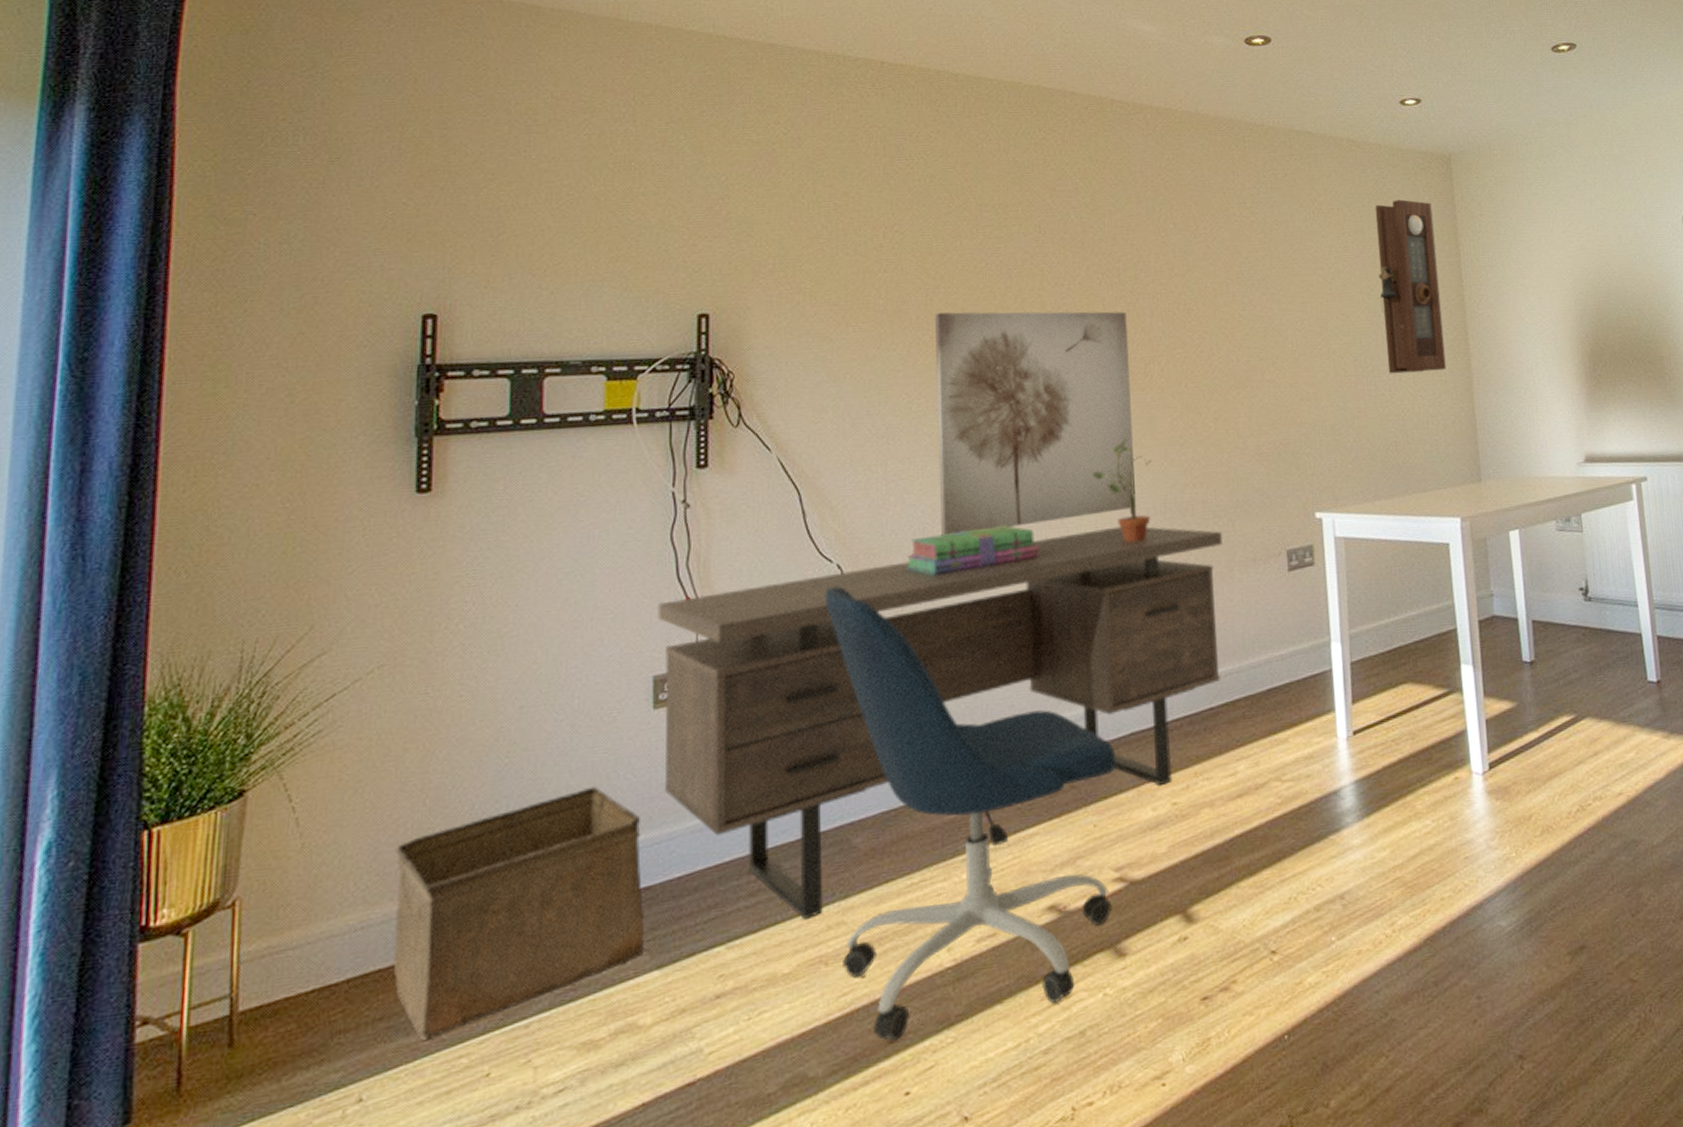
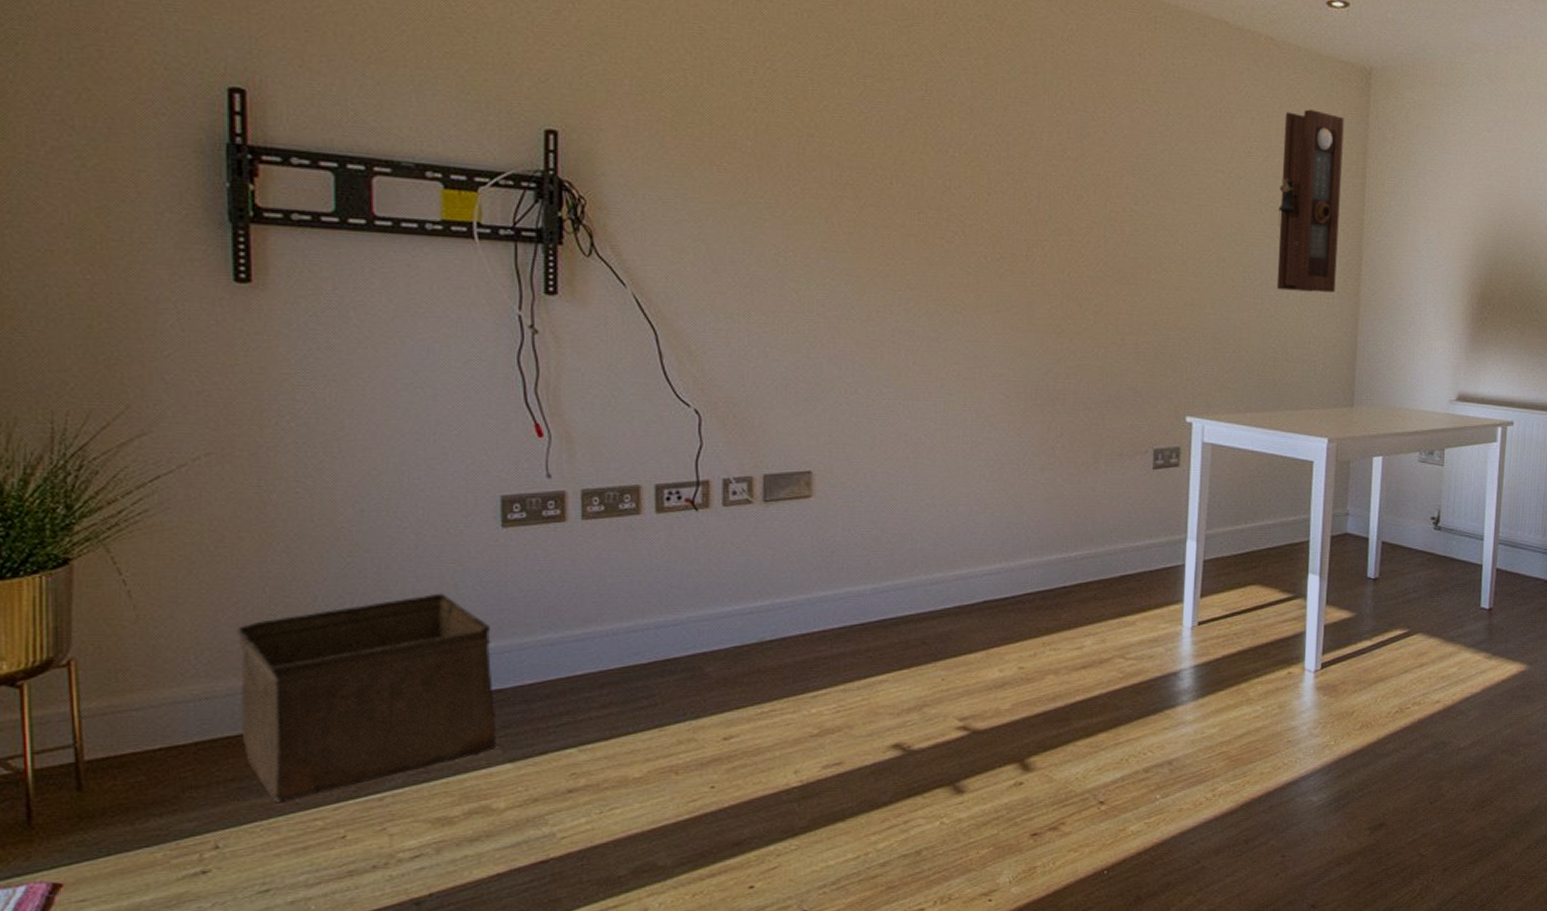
desk: present [658,526,1223,919] -> none [505,406,1092,733]
office chair: present [825,586,1117,1041] -> none [682,430,968,844]
stack of books: present [907,526,1040,575] -> none [768,391,905,431]
wall art: present [935,311,1136,536] -> none [804,164,1013,394]
potted plant: present [1092,436,1152,543] -> none [964,318,1027,424]

